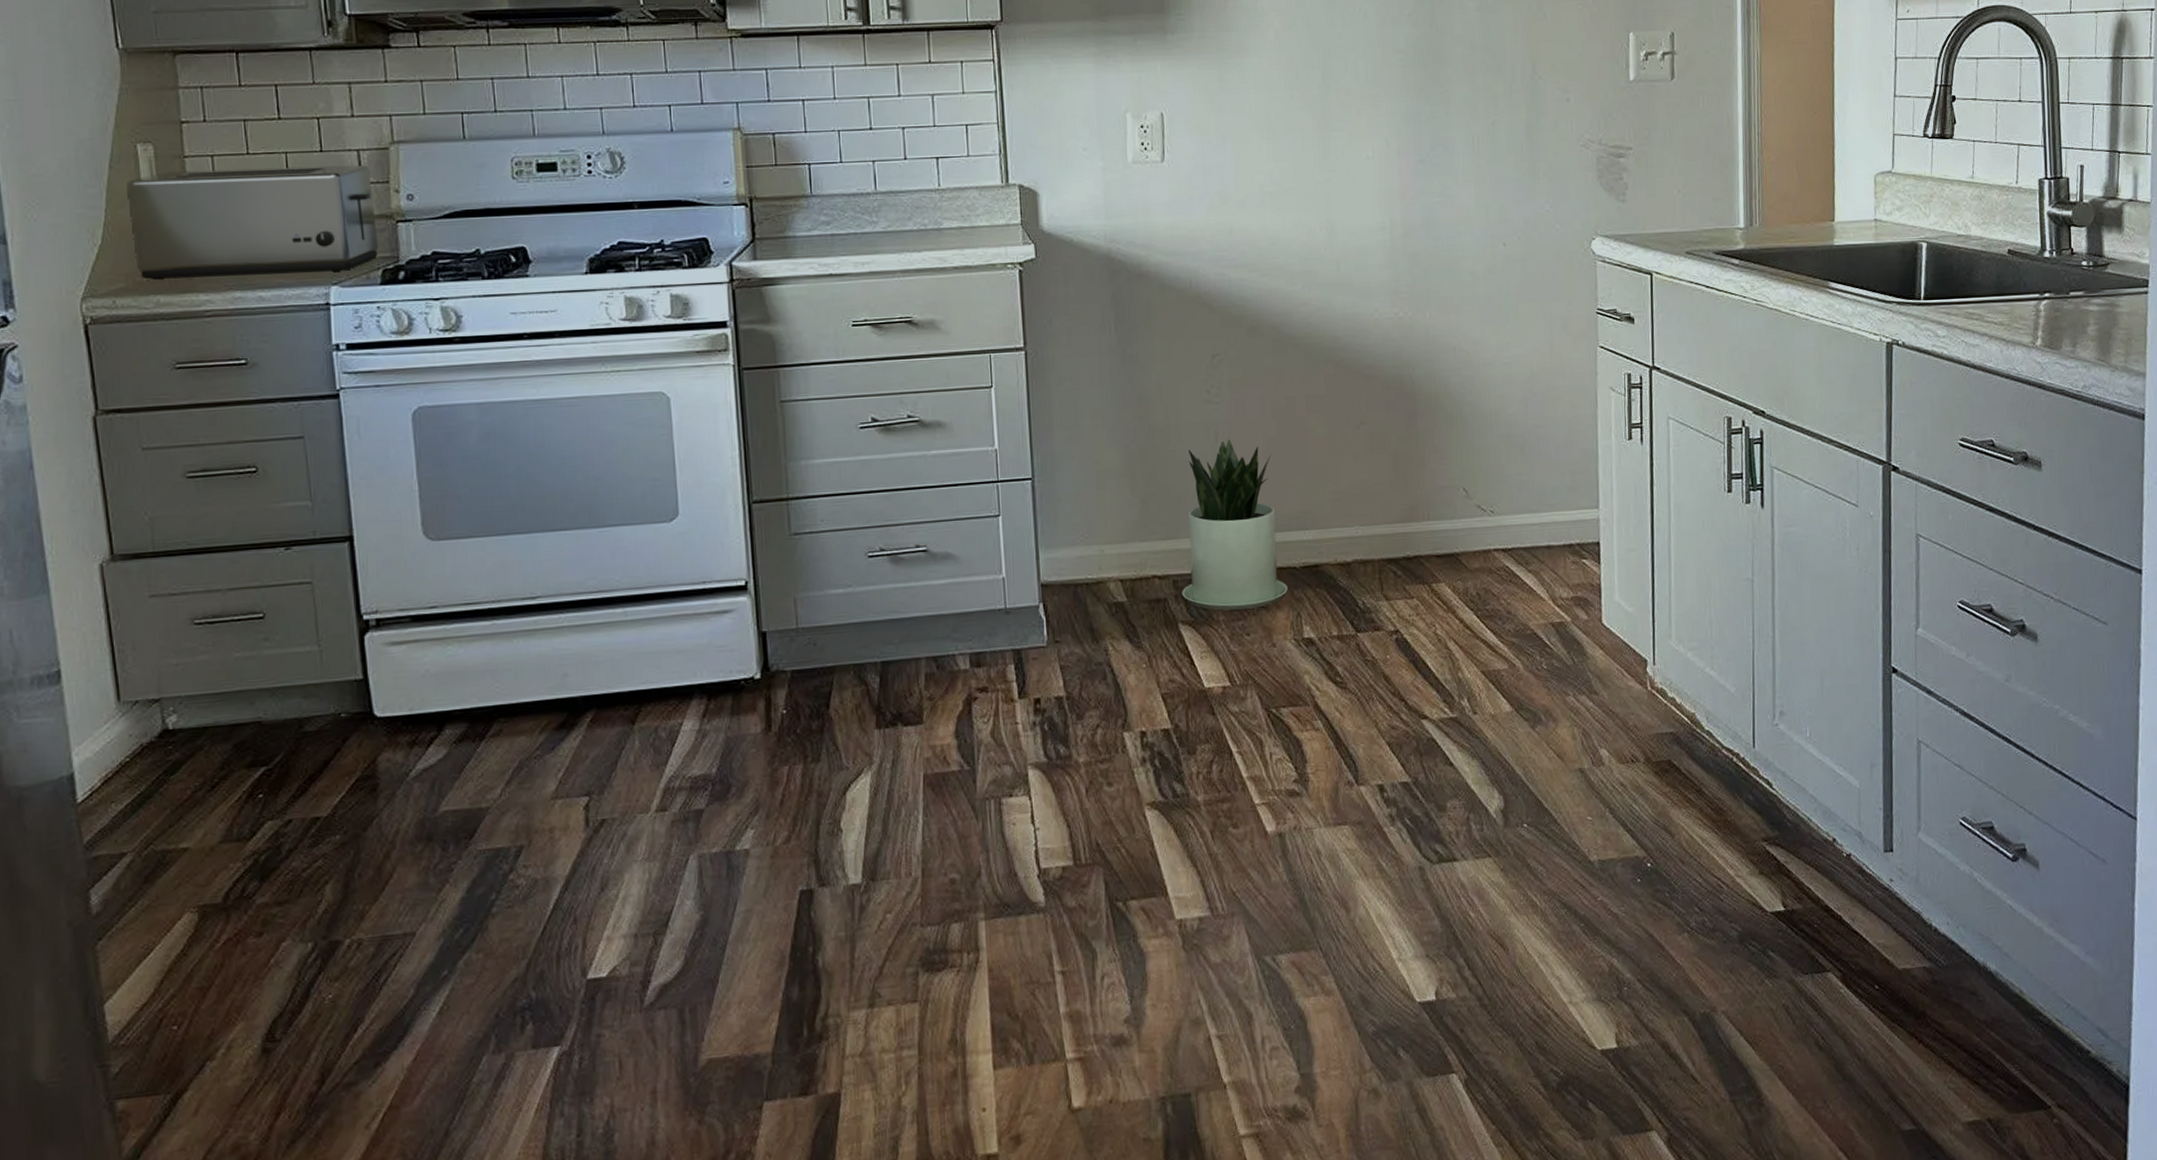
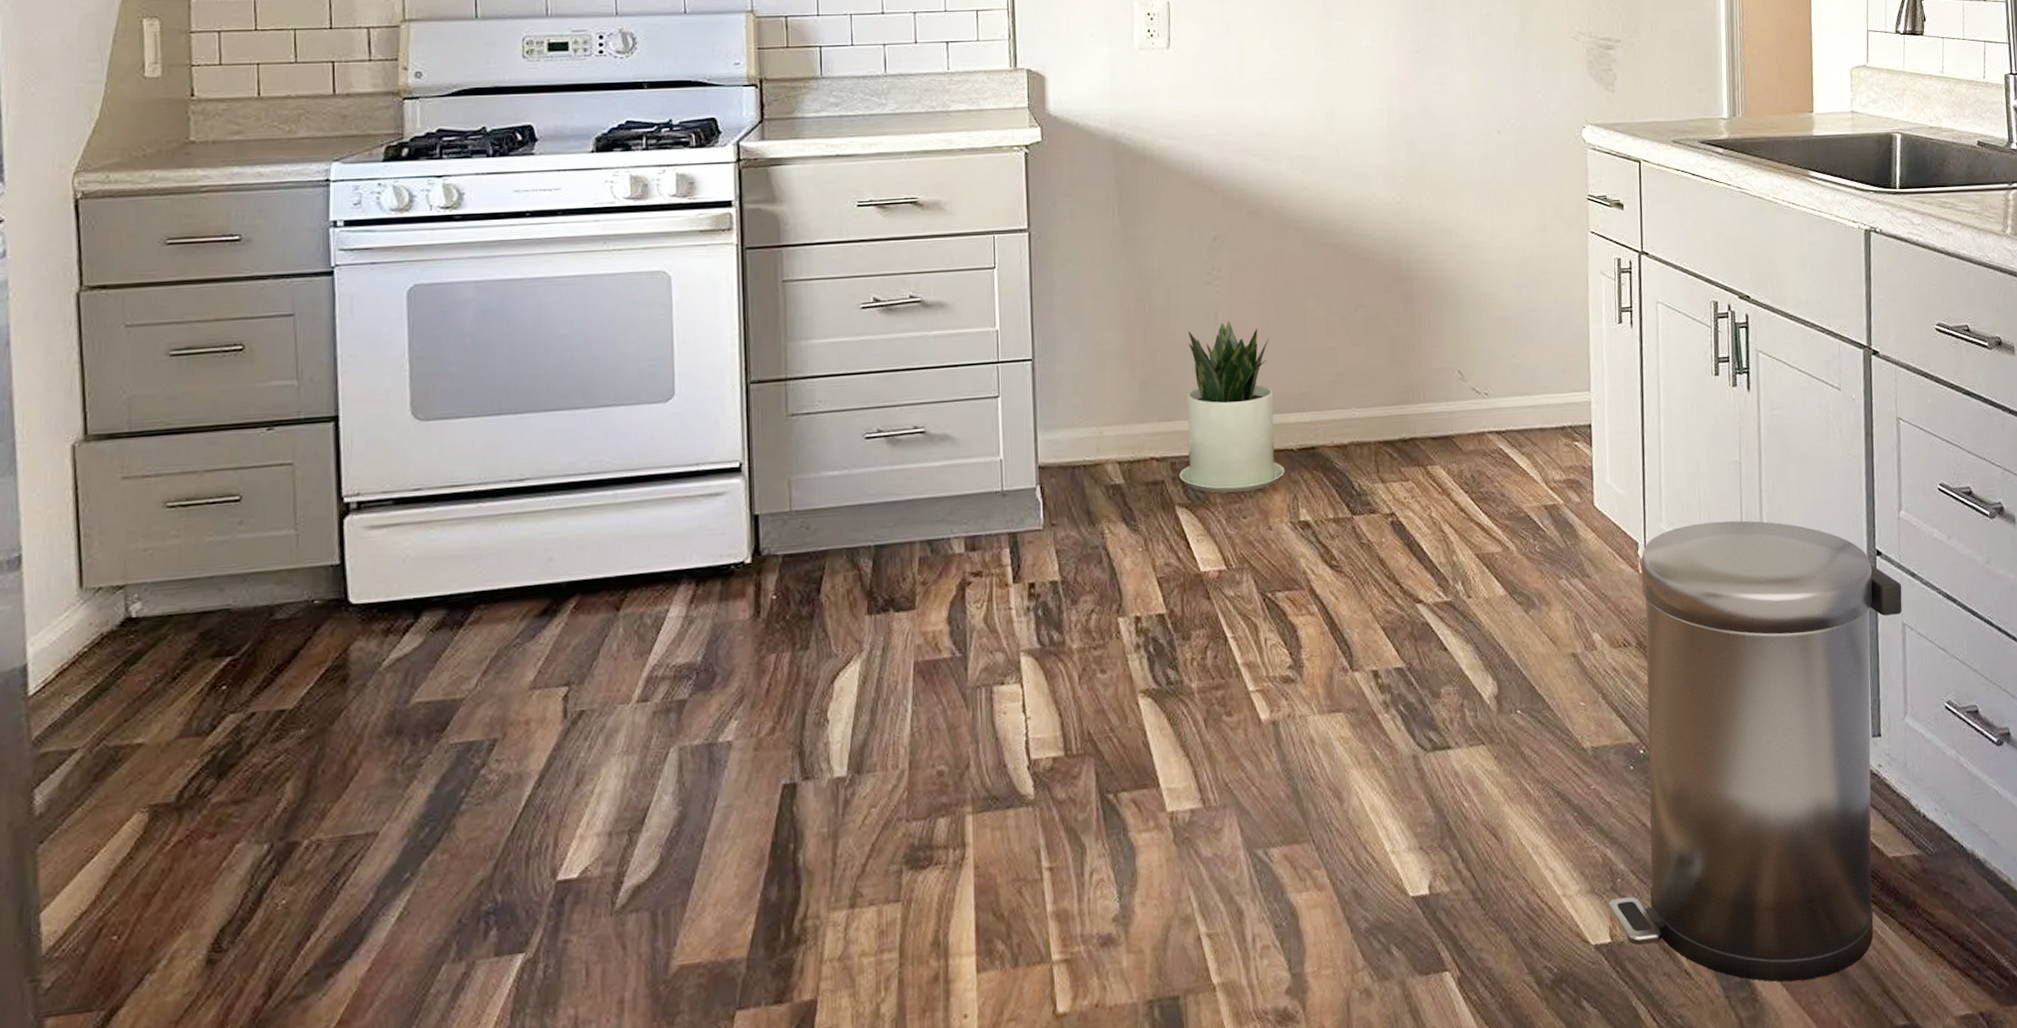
toaster: present [127,164,379,279] -> none [129,42,383,154]
pedal bin: none [1614,638,1918,1087] -> present [1608,520,1902,982]

